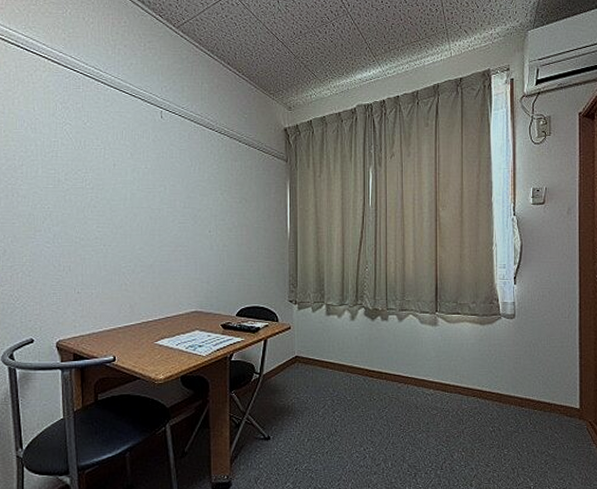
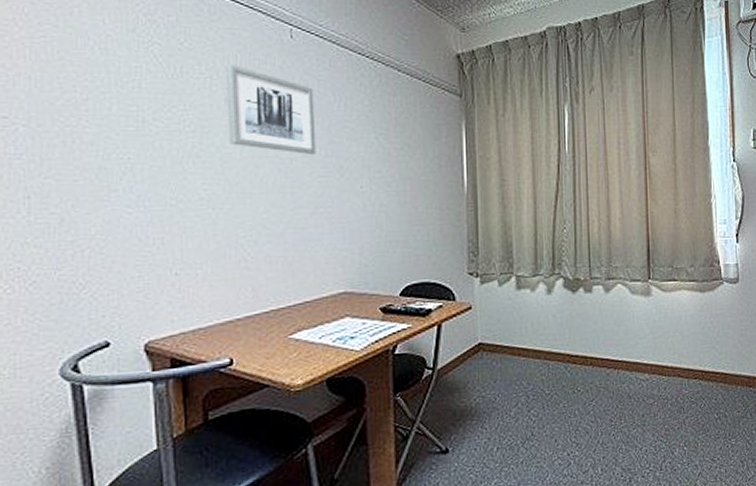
wall art: none [114,138,177,206] -> present [225,63,316,154]

